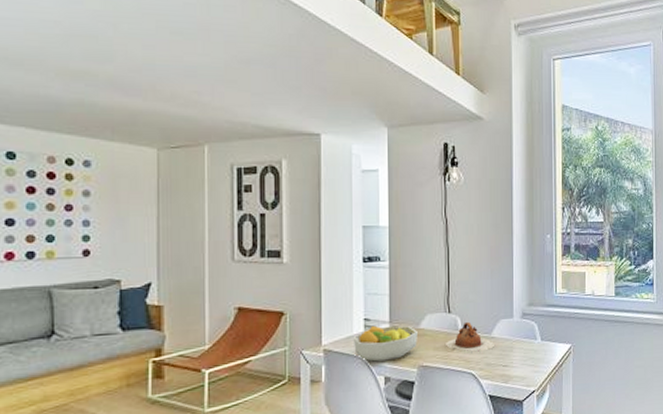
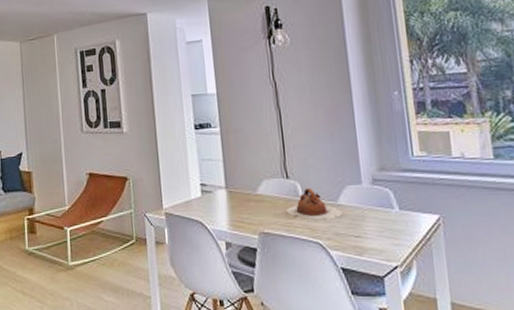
fruit bowl: present [353,325,417,362] -> none [191,190,256,227]

